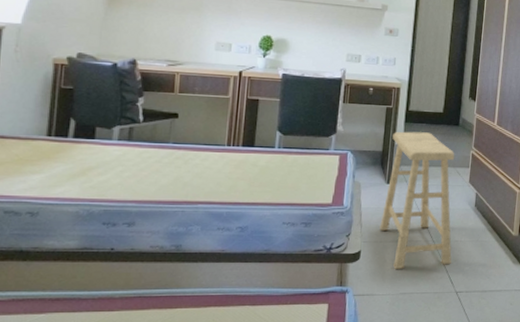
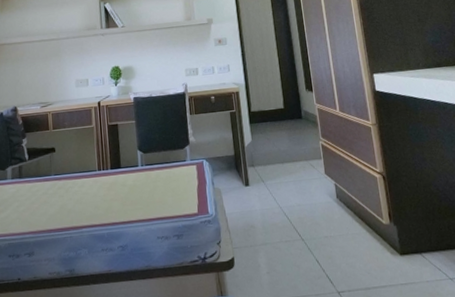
stool: present [379,131,455,270] -> none [241,130,326,274]

